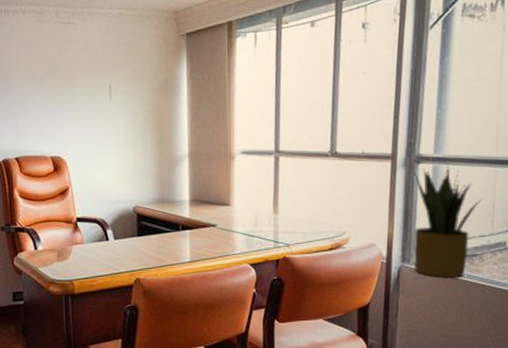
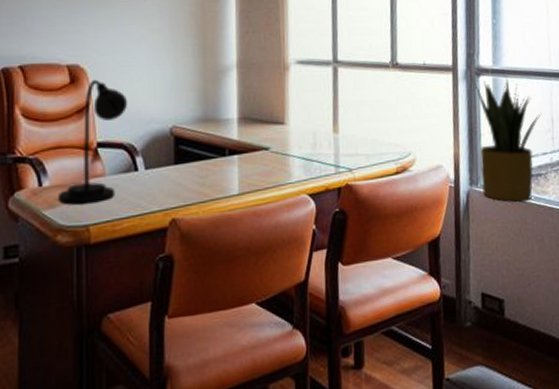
desk lamp: none [49,168,100,264] -> present [59,79,128,205]

